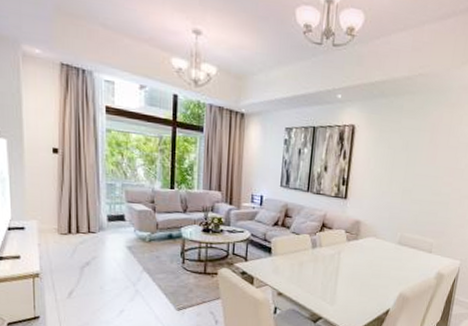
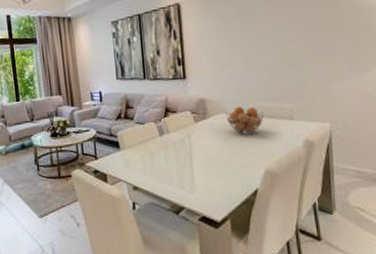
fruit basket: none [375,233,409,260] -> present [226,106,265,135]

